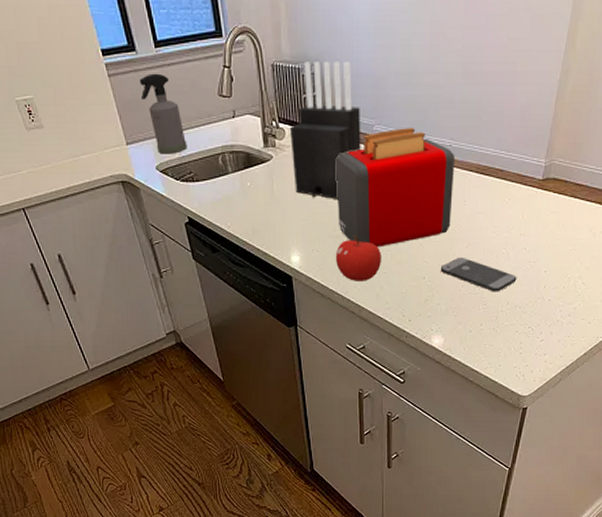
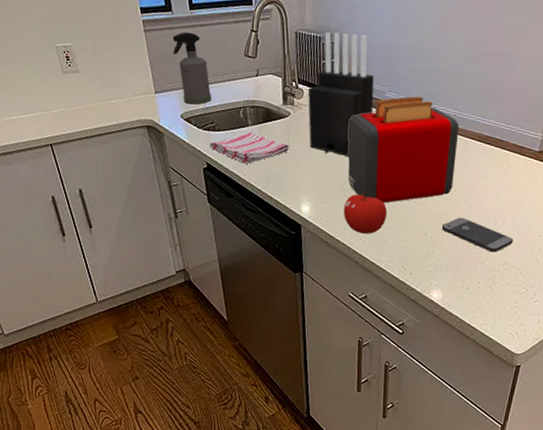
dish towel: none [189,180,274,215] -> present [209,132,289,164]

